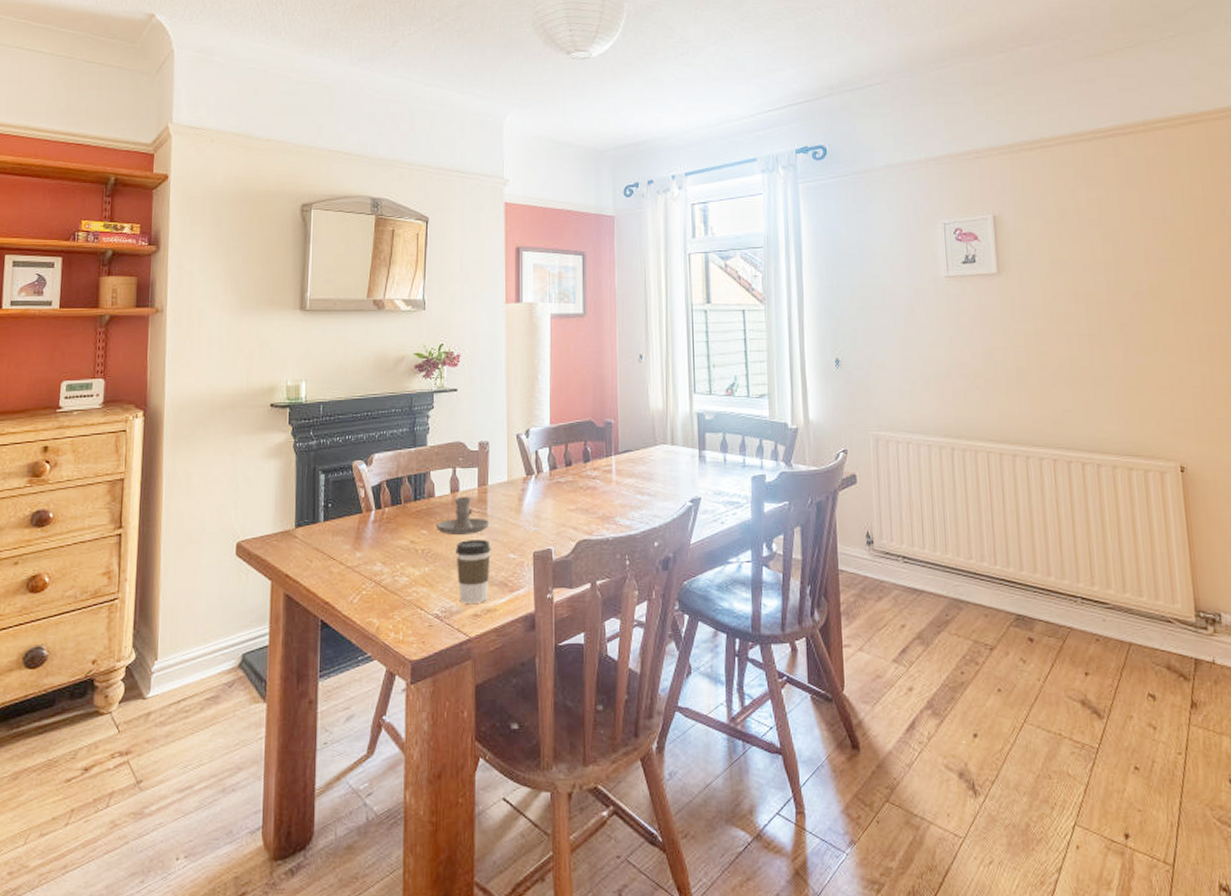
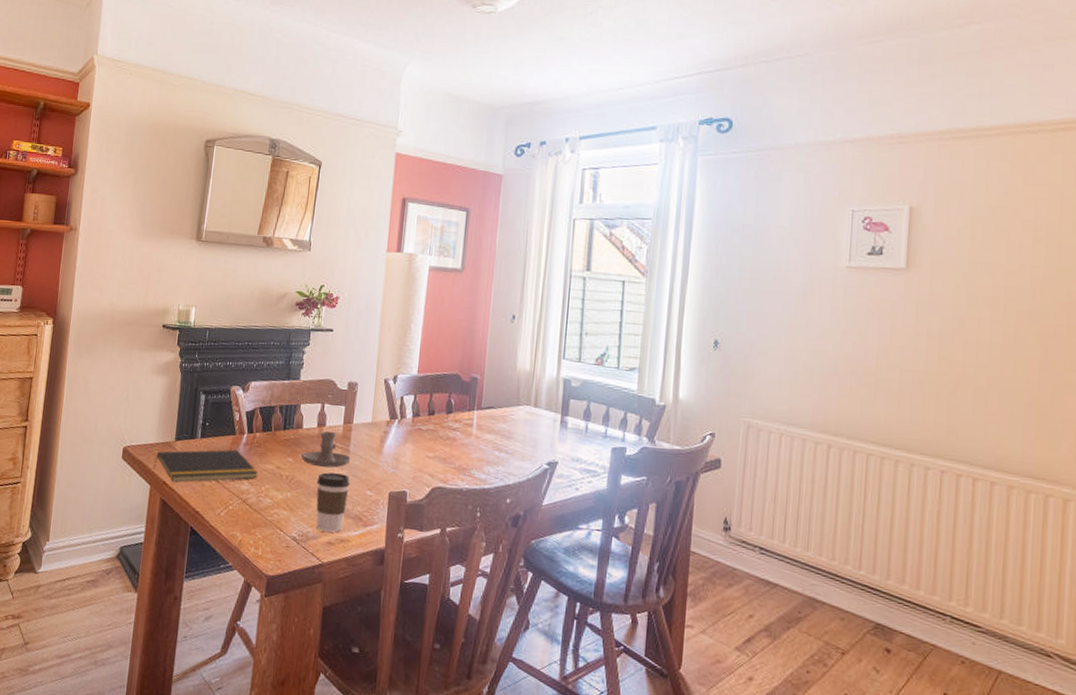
notepad: none [273,529,390,573] -> present [154,449,258,482]

